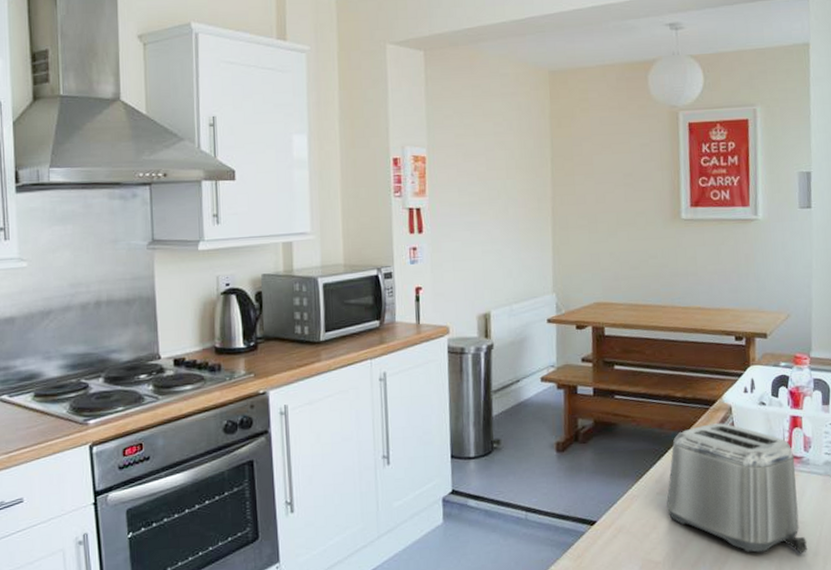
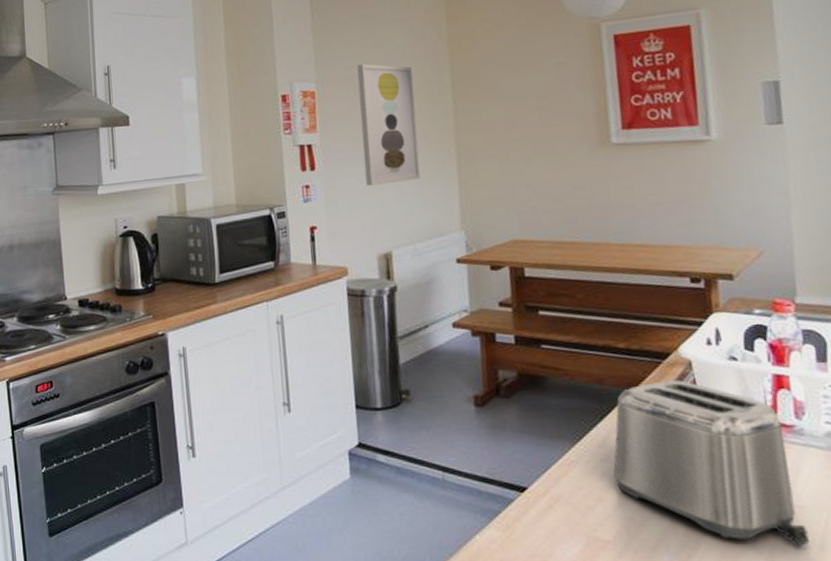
wall art: none [466,133,520,250] -> present [357,63,420,186]

